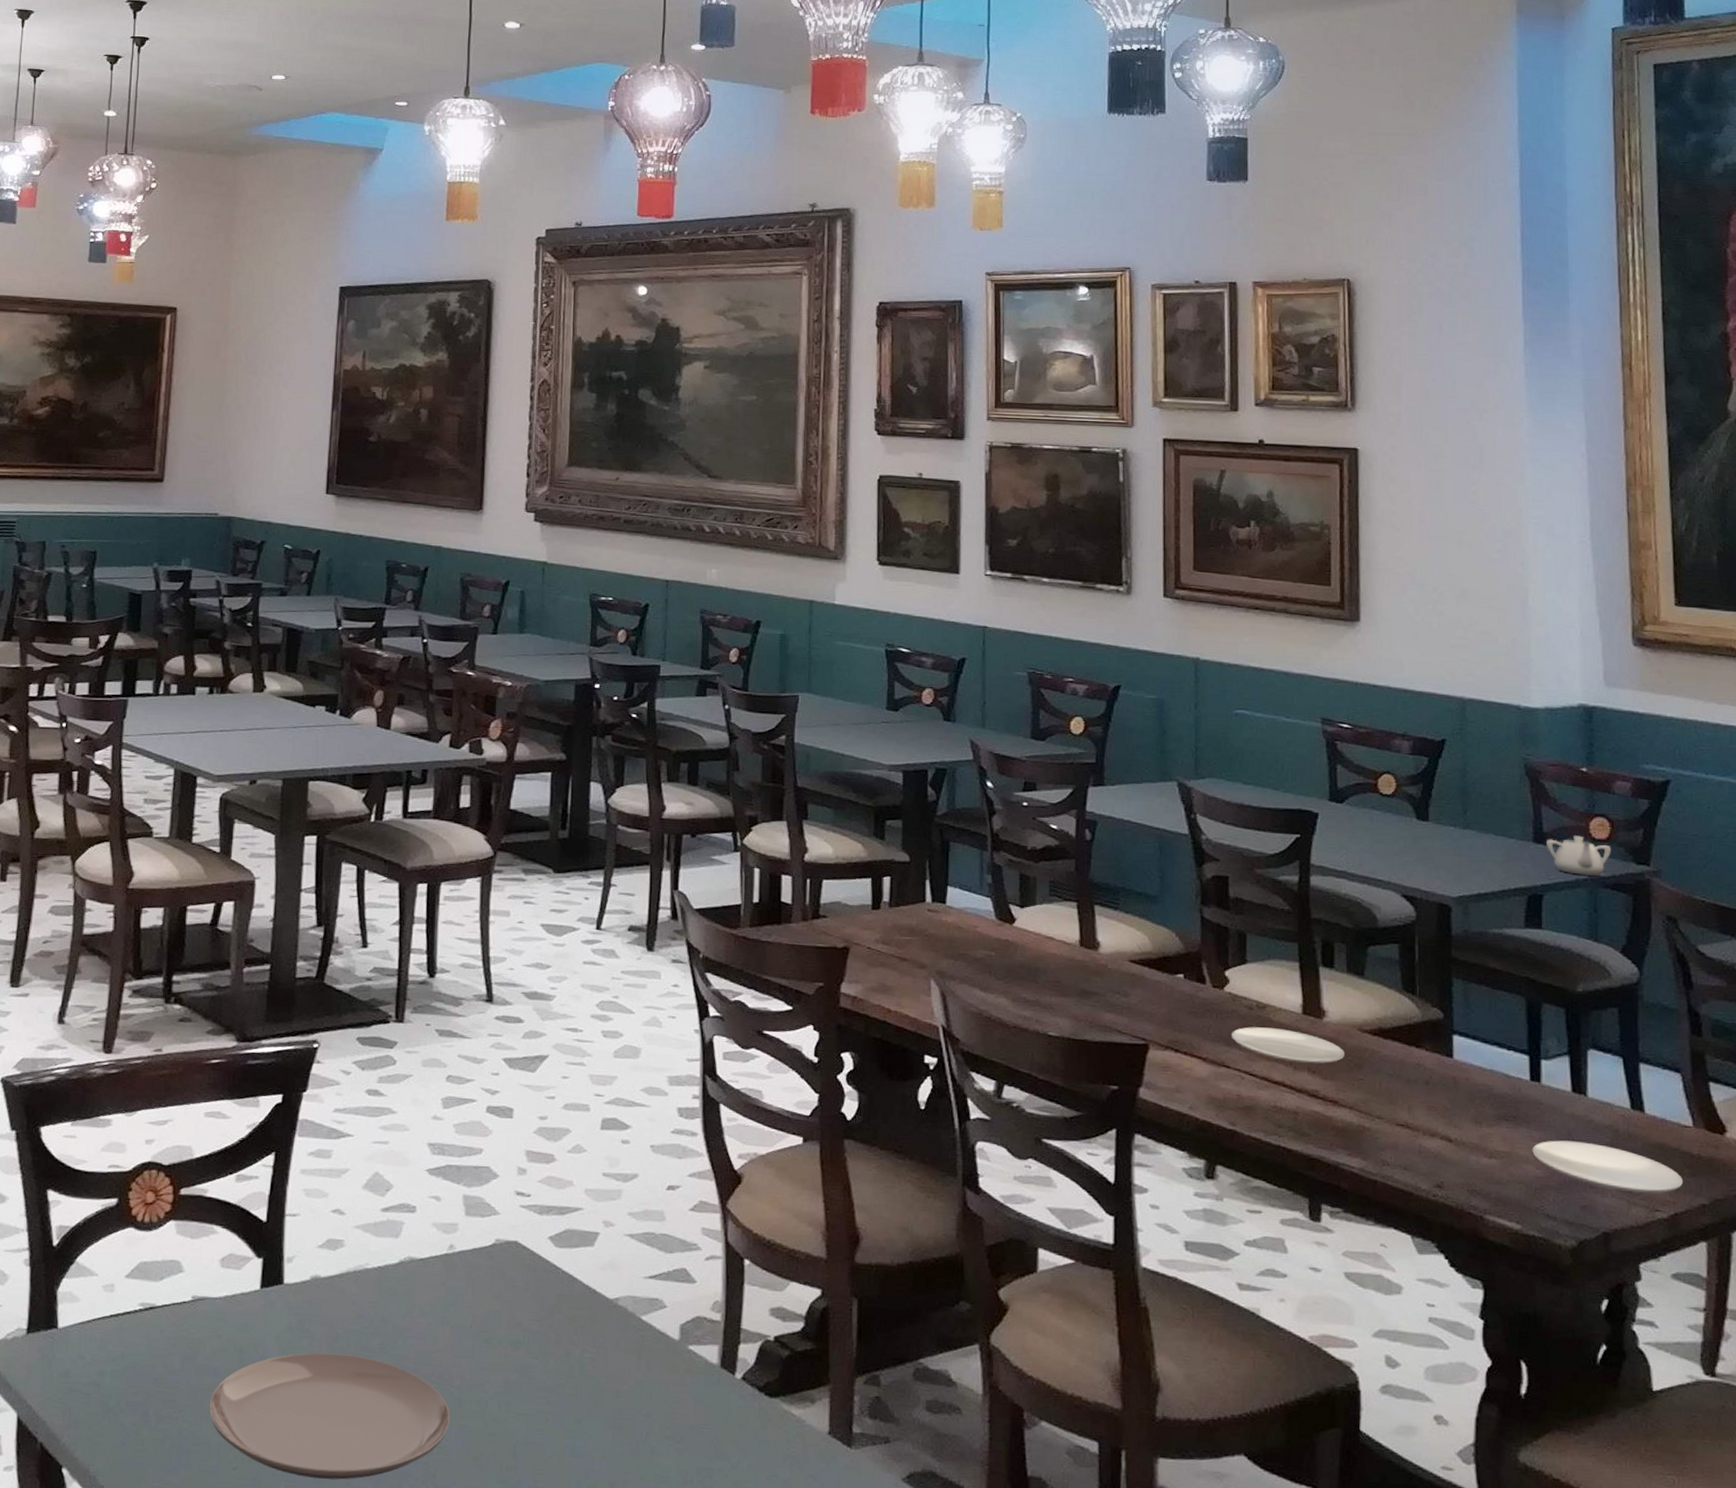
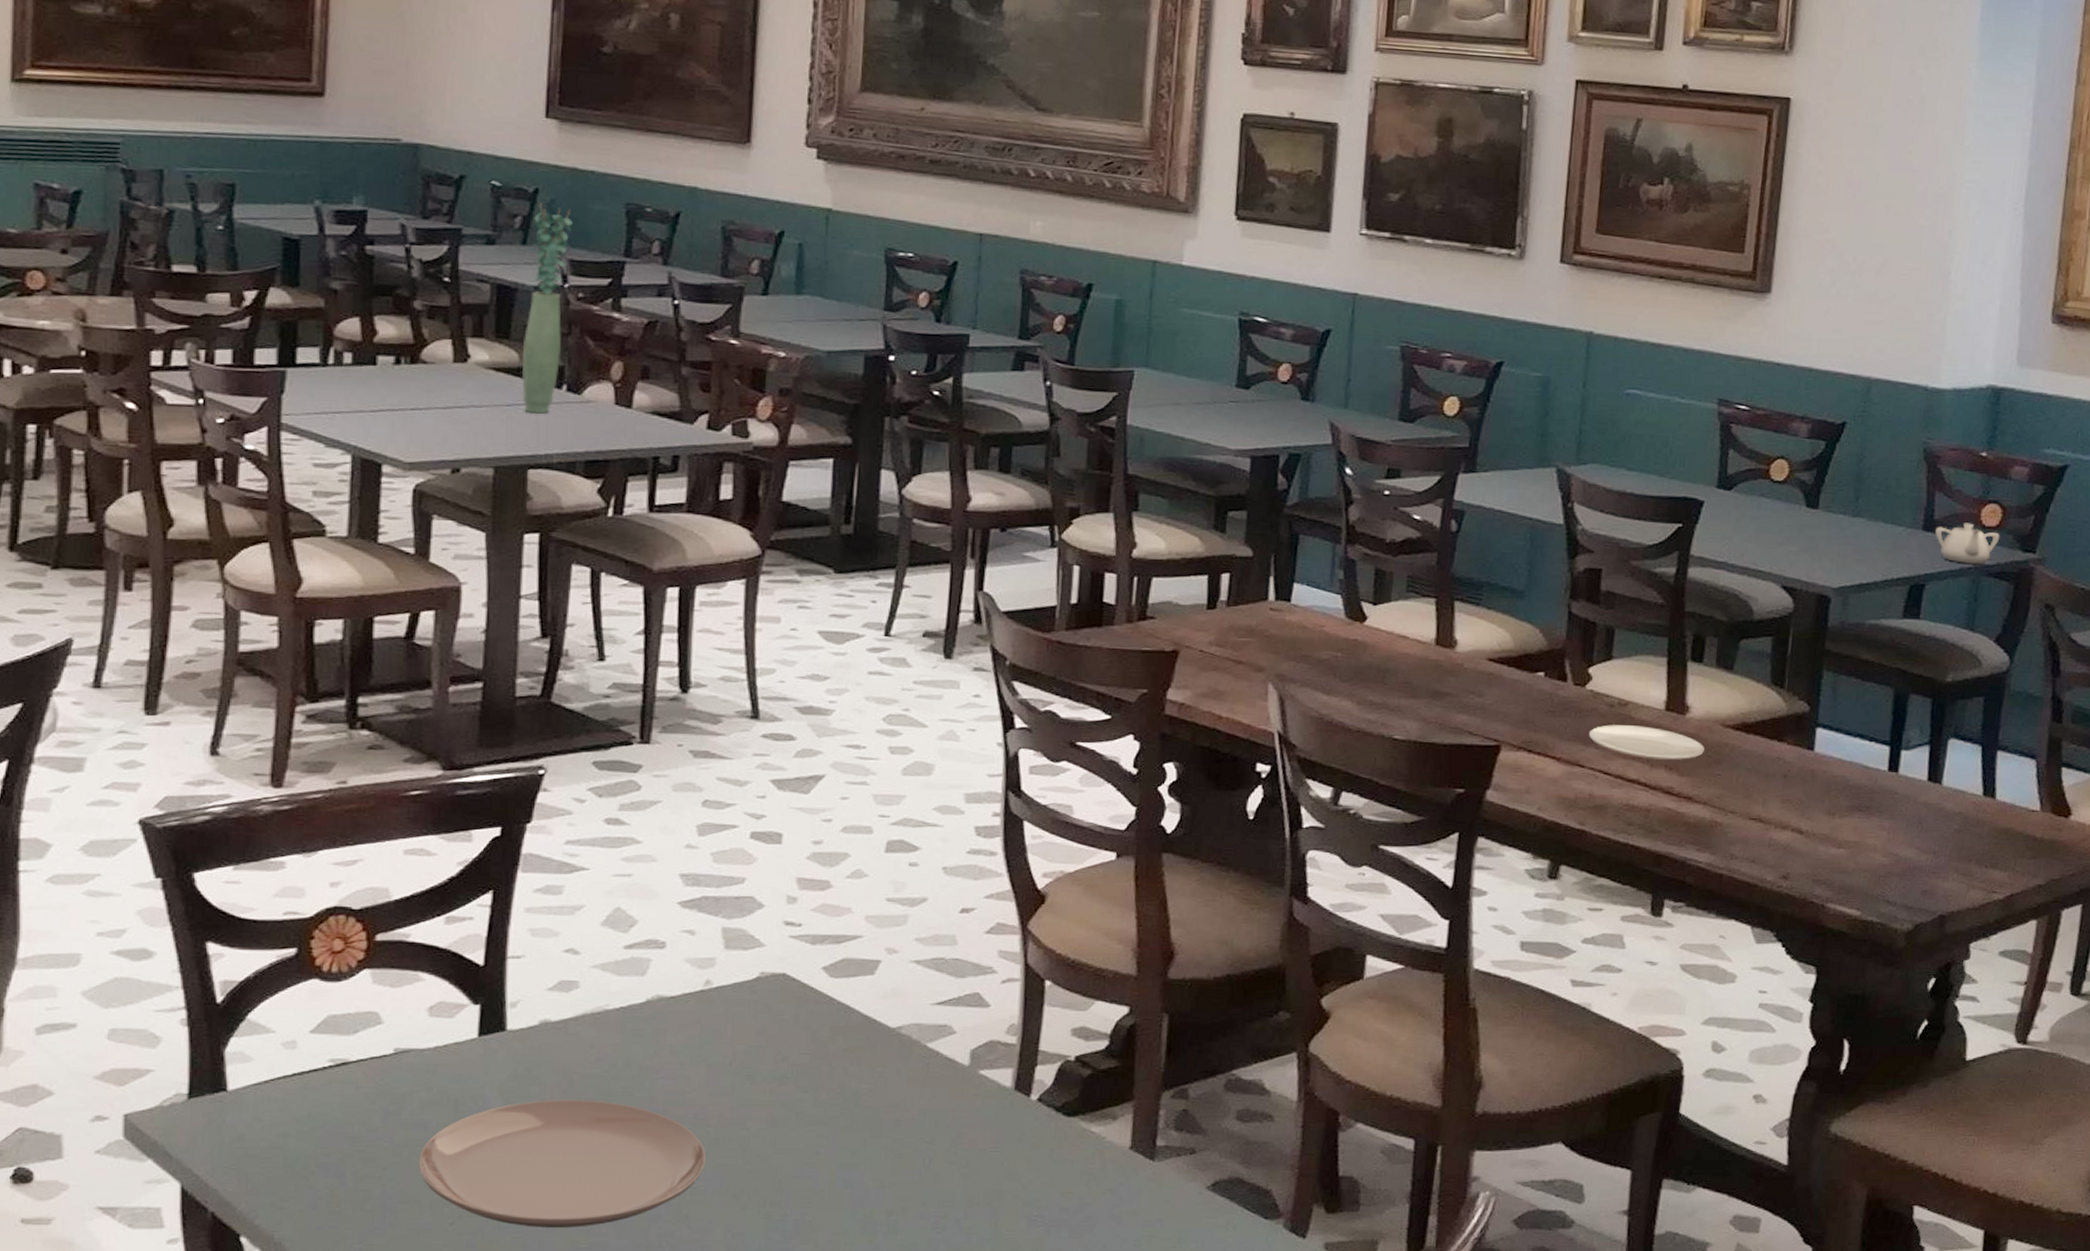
vase: none [305,561,346,735] -> present [521,202,573,415]
plate: present [1532,1140,1683,1194] -> none [1881,828,2023,876]

